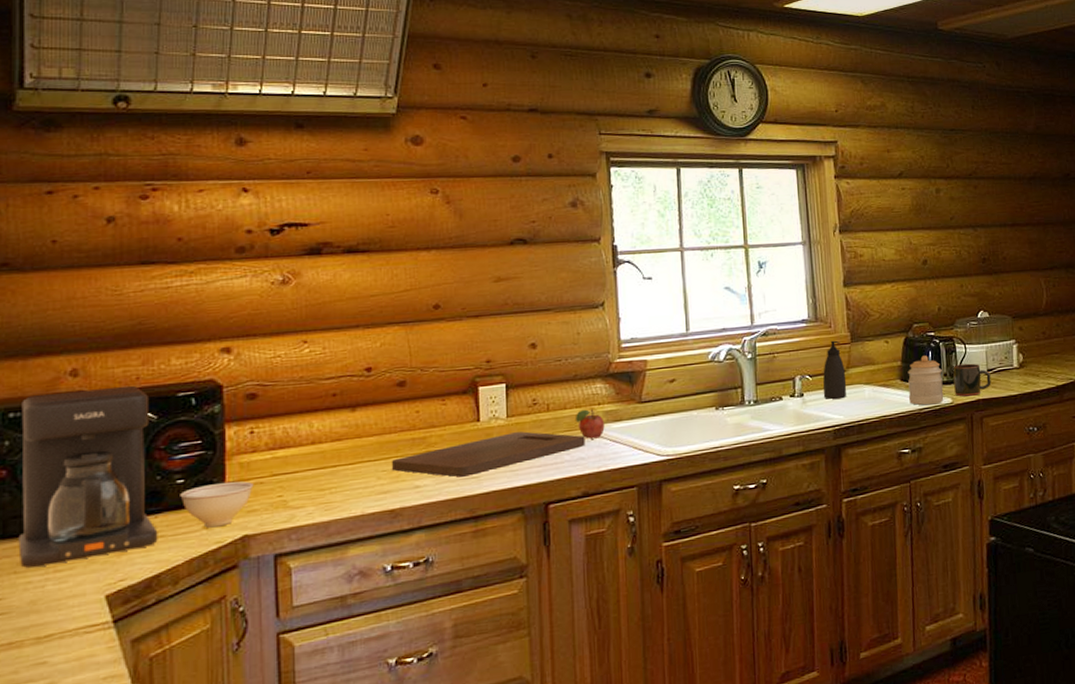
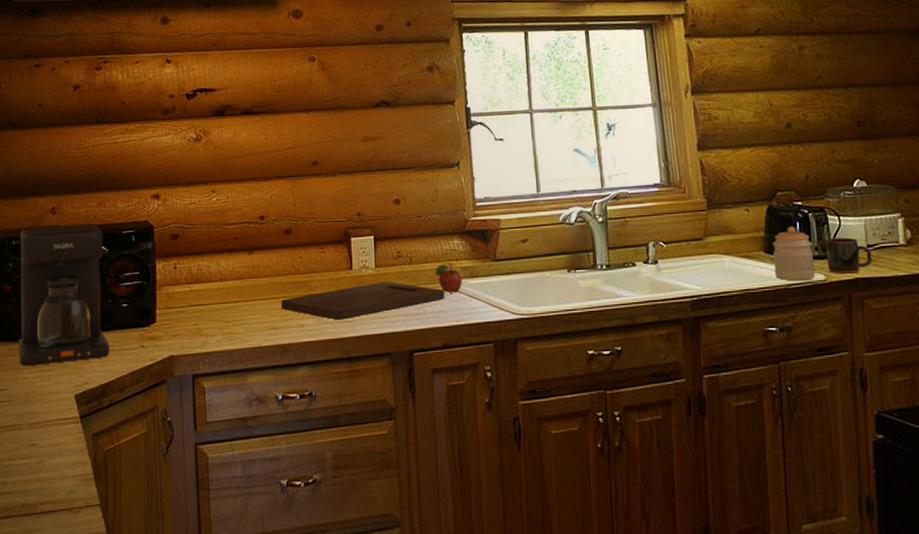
bowl: present [180,481,254,528] -> none [125,308,177,347]
soap dispenser: present [822,340,847,399] -> none [678,206,705,268]

